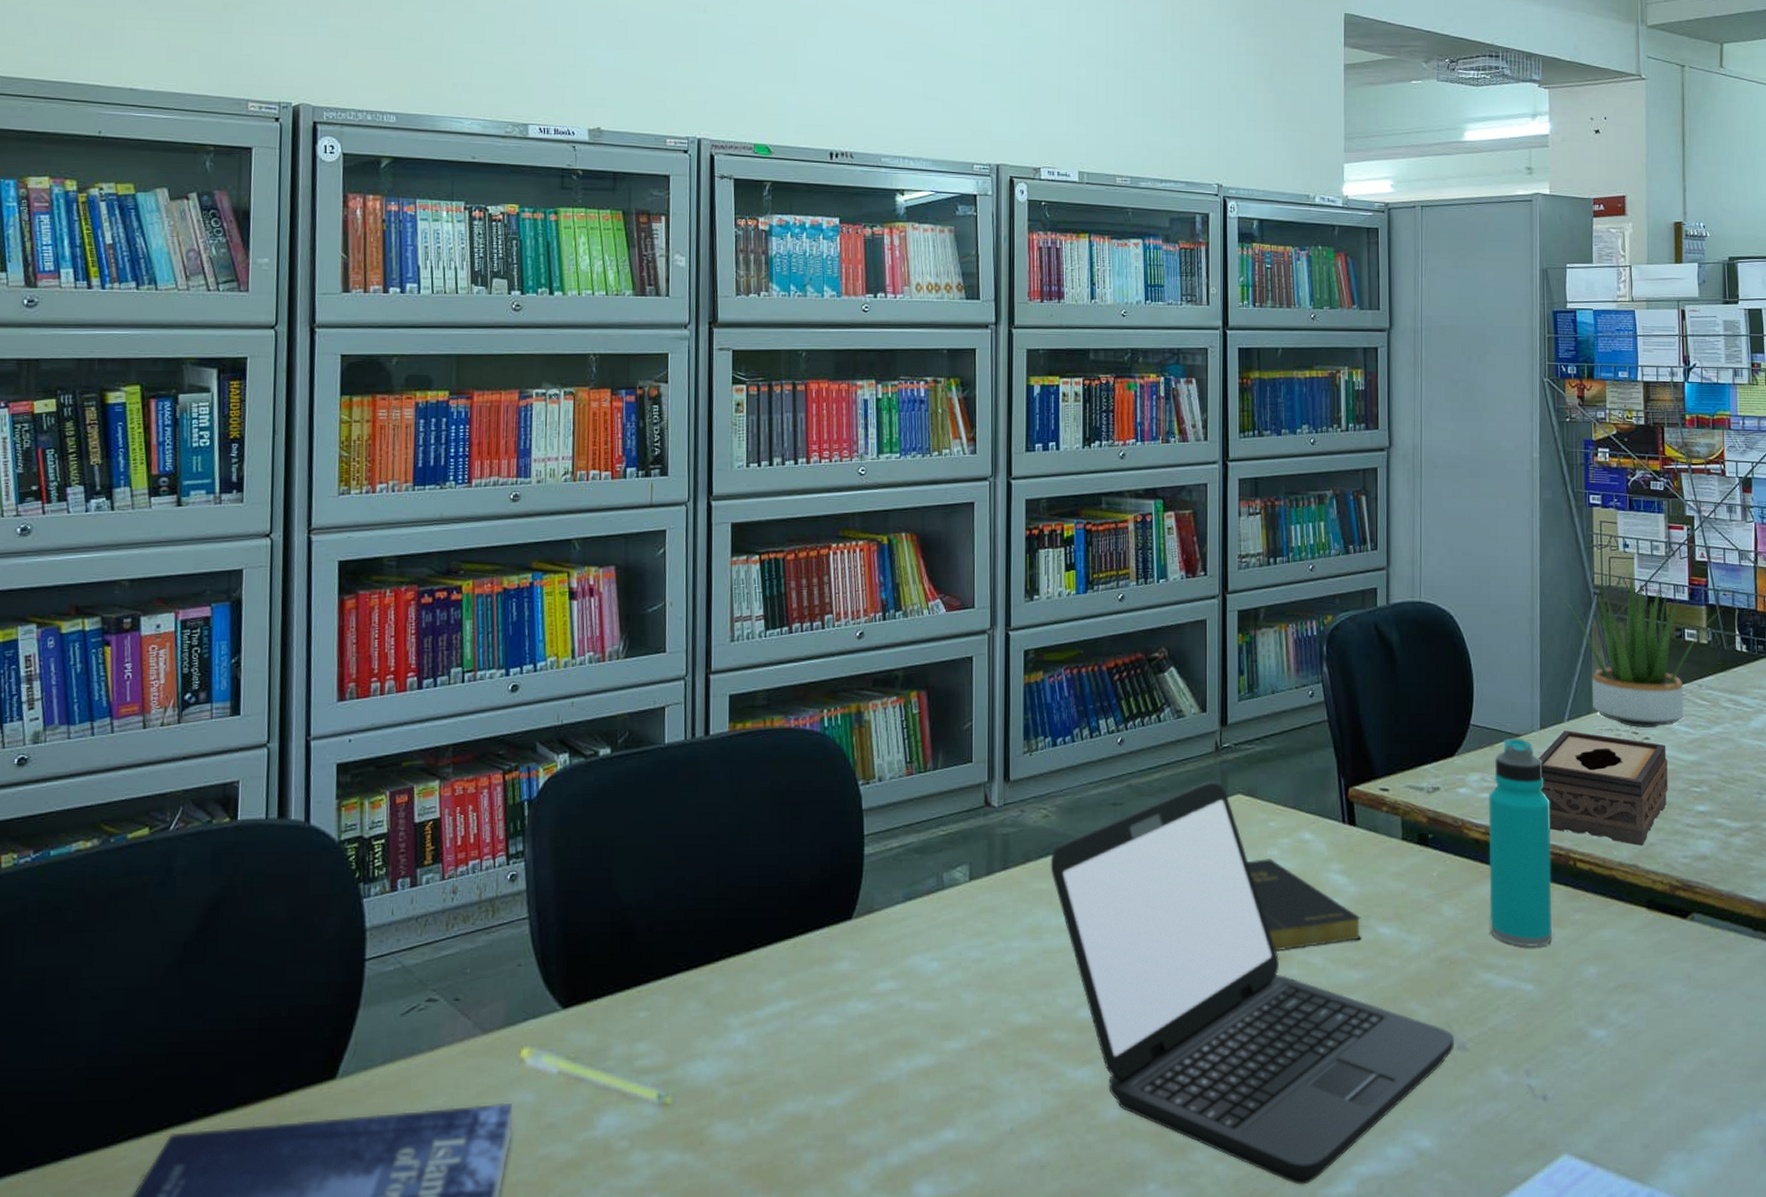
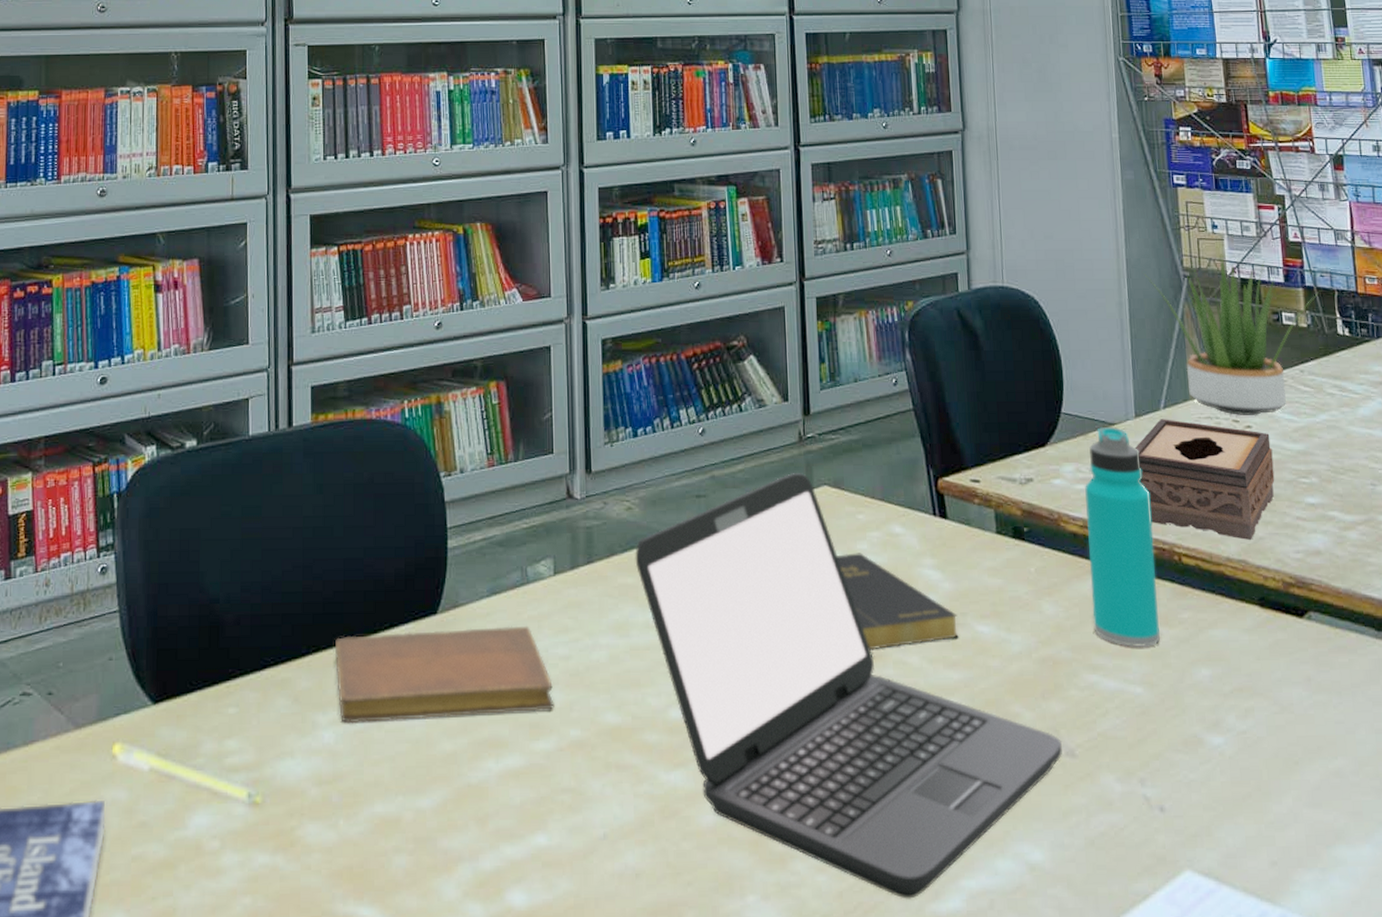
notebook: none [747,930,966,1026] -> present [334,626,554,724]

